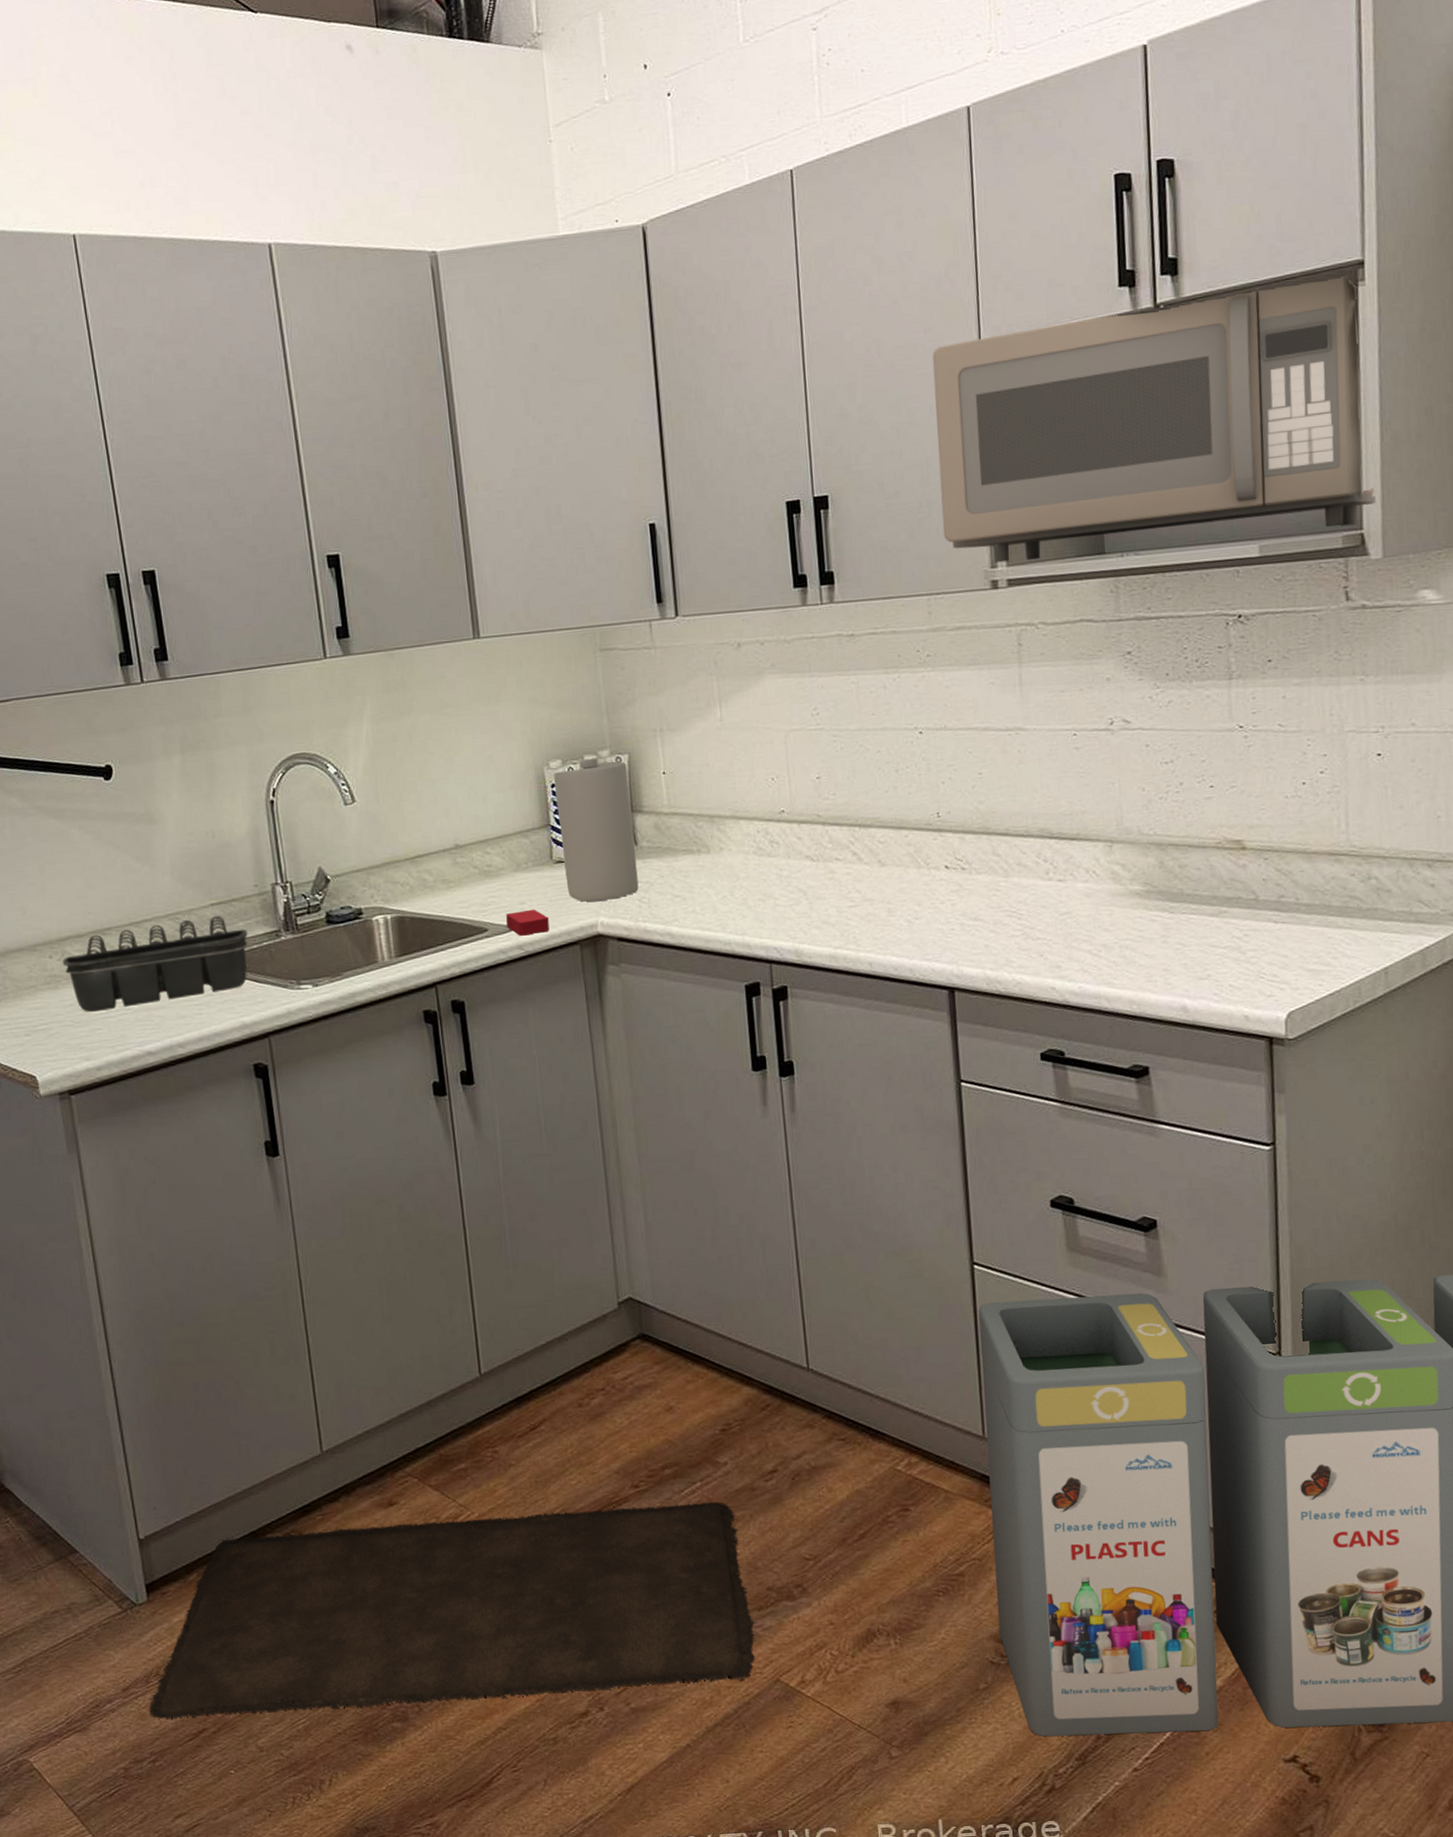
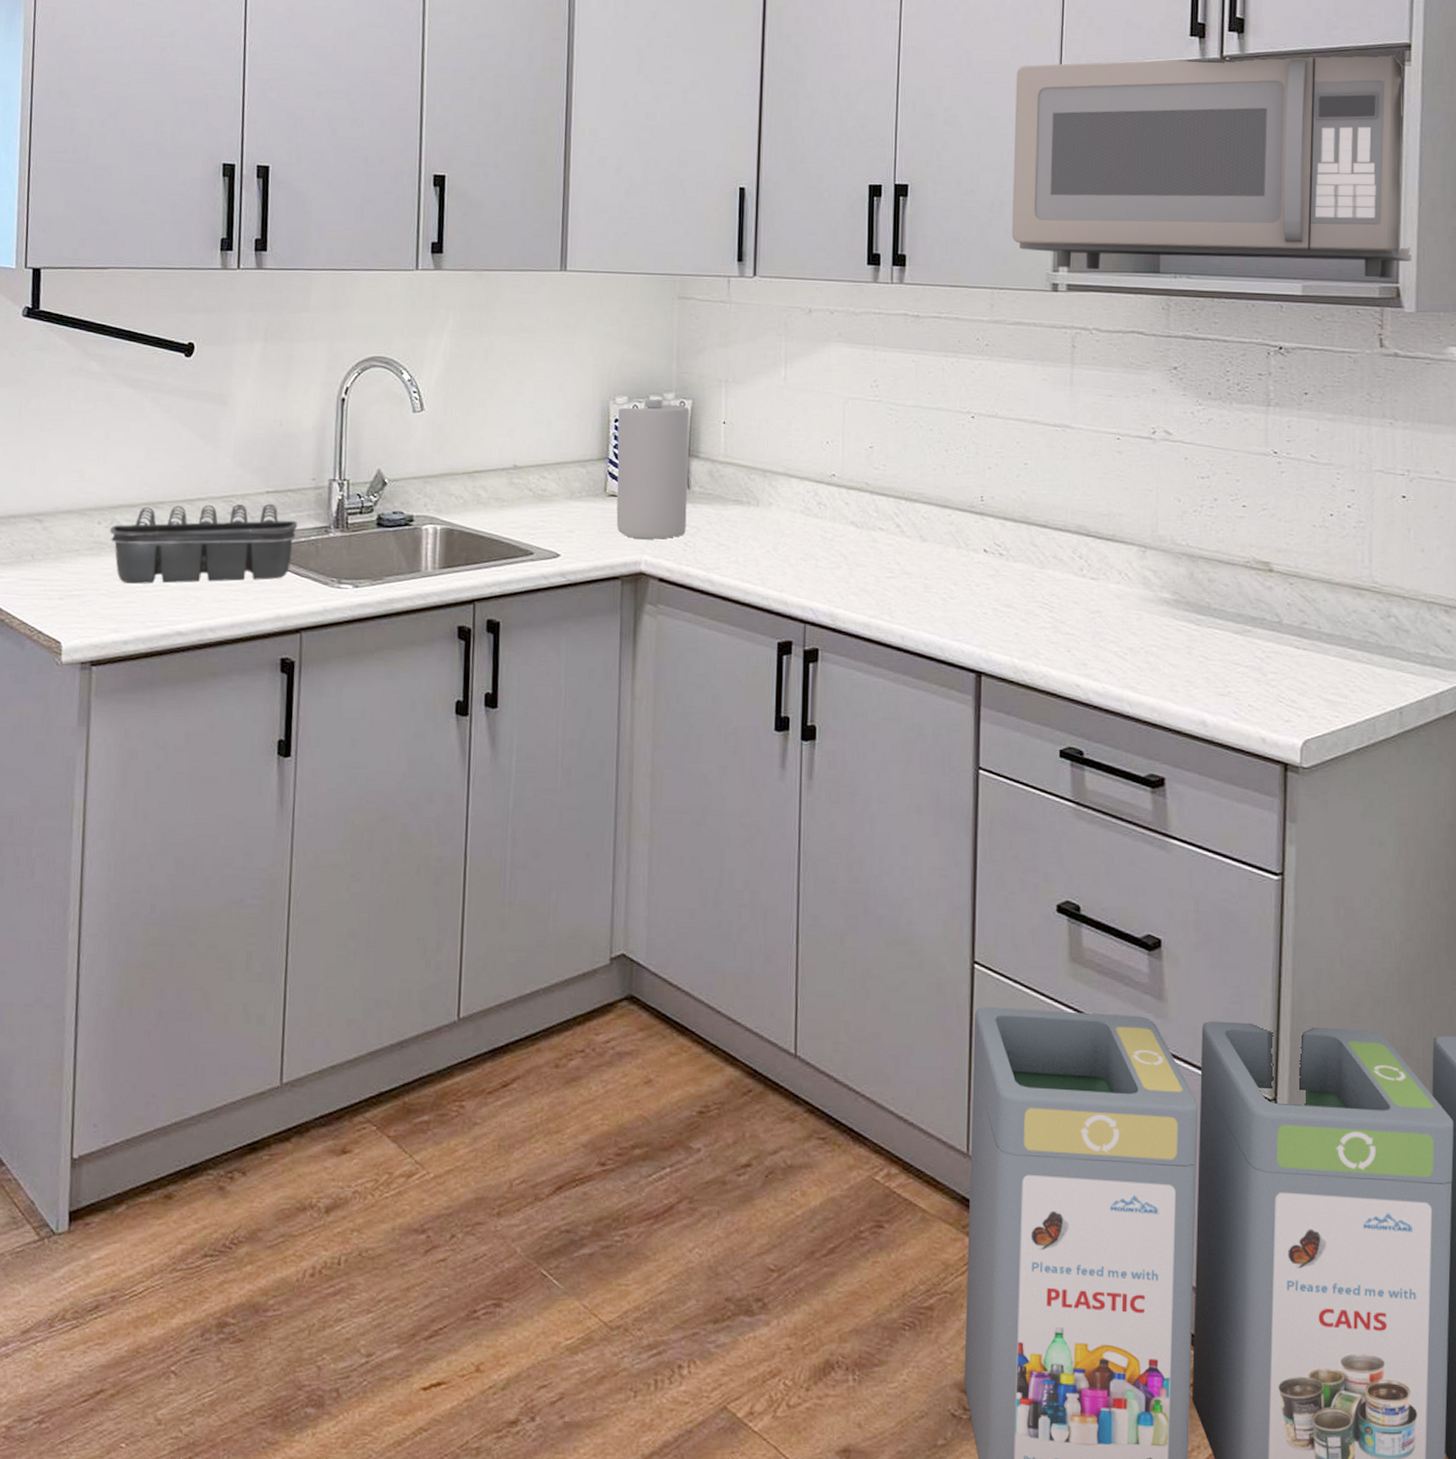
doormat: present [148,1501,755,1720] -> none [45,1167,708,1405]
sponge: present [506,909,550,936] -> none [552,538,594,564]

